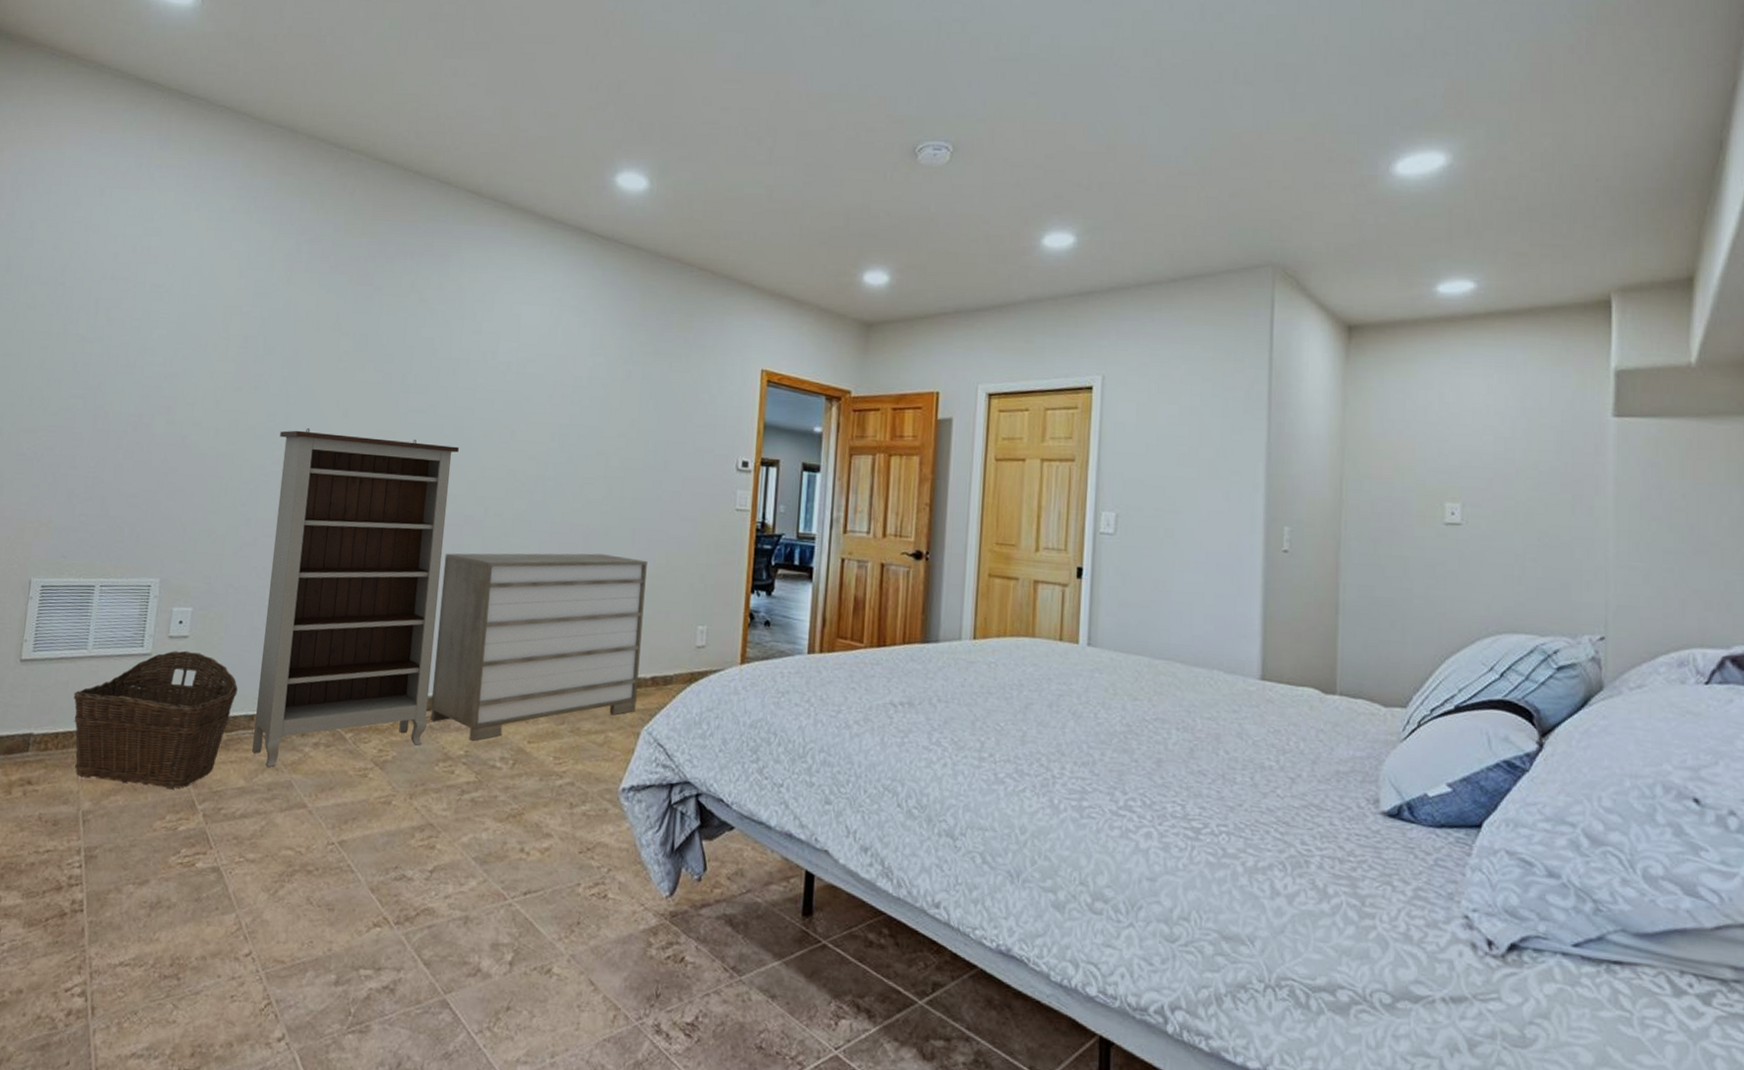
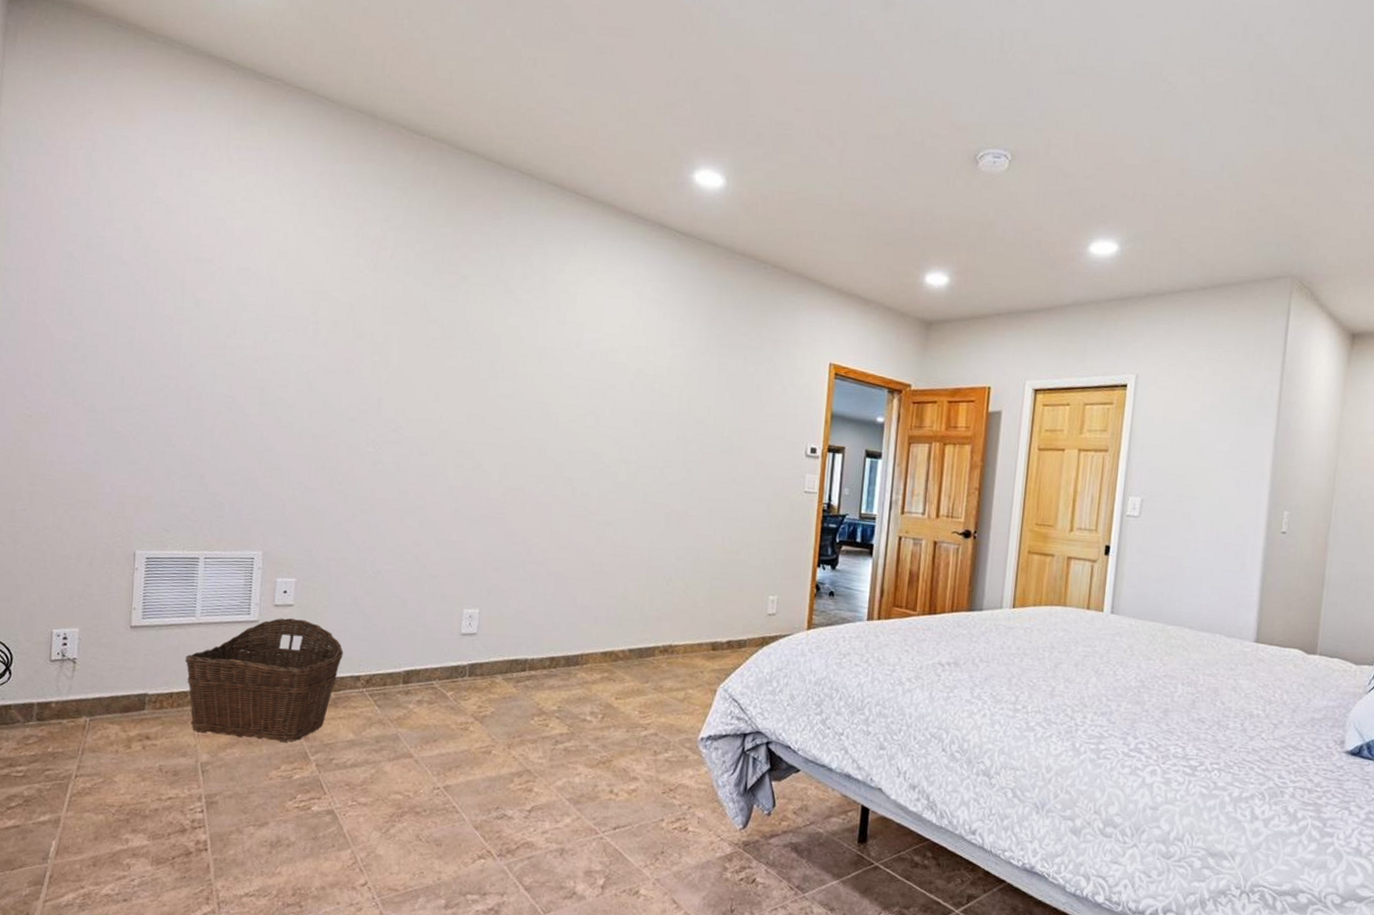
bookshelf: present [252,428,459,768] -> none [360,411,546,723]
dresser: present [430,553,647,741] -> none [525,529,724,698]

